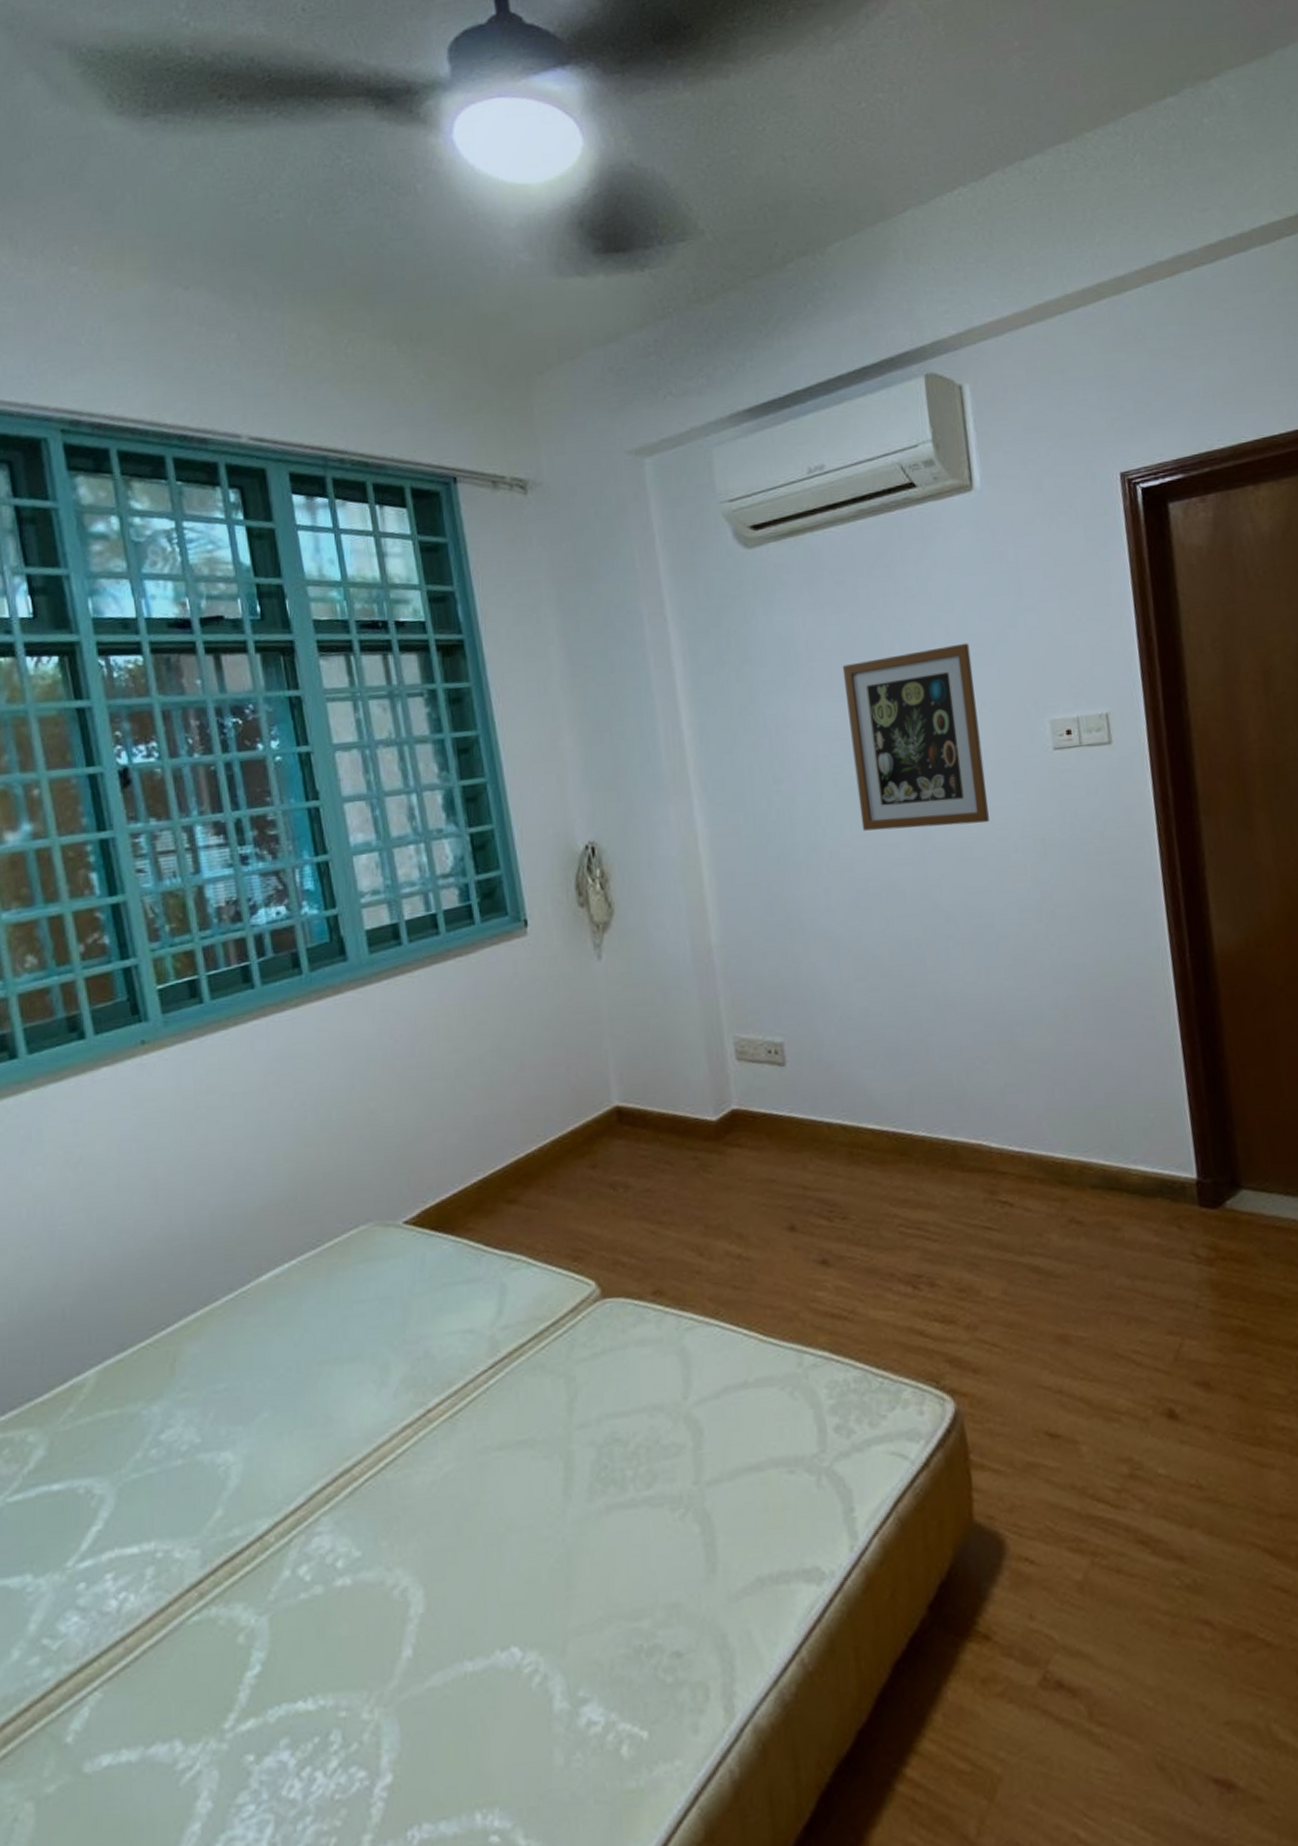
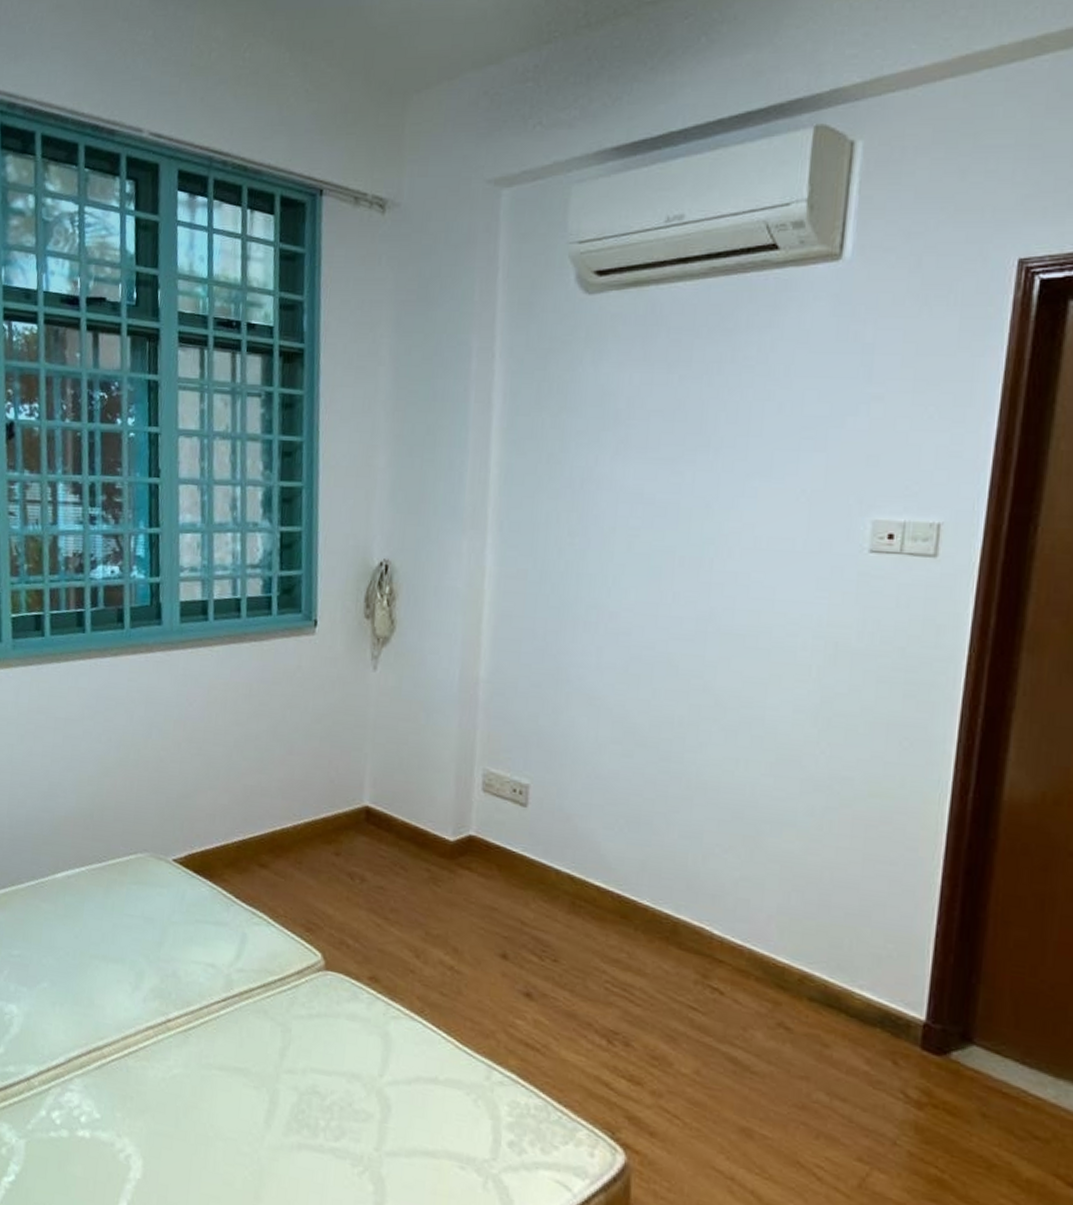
wall art: present [842,643,989,831] -> none [647,423,801,615]

